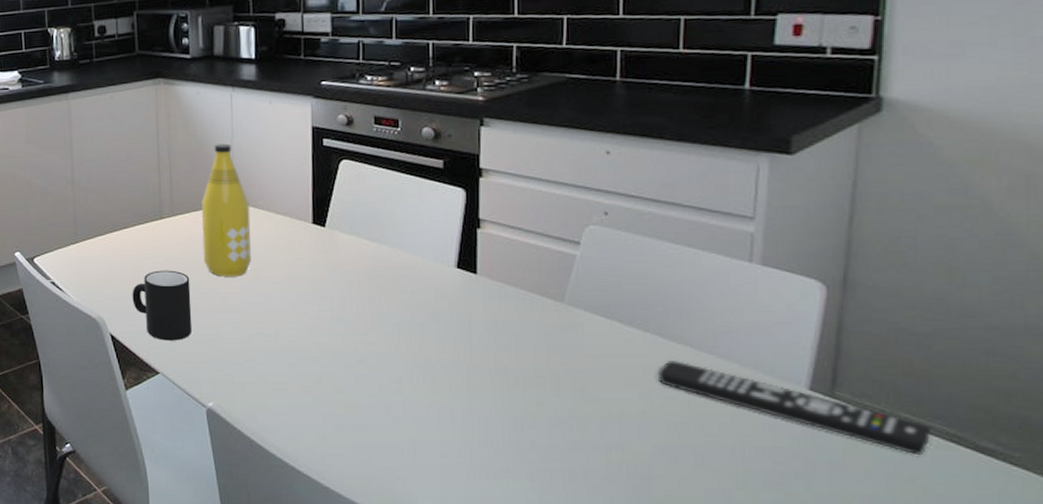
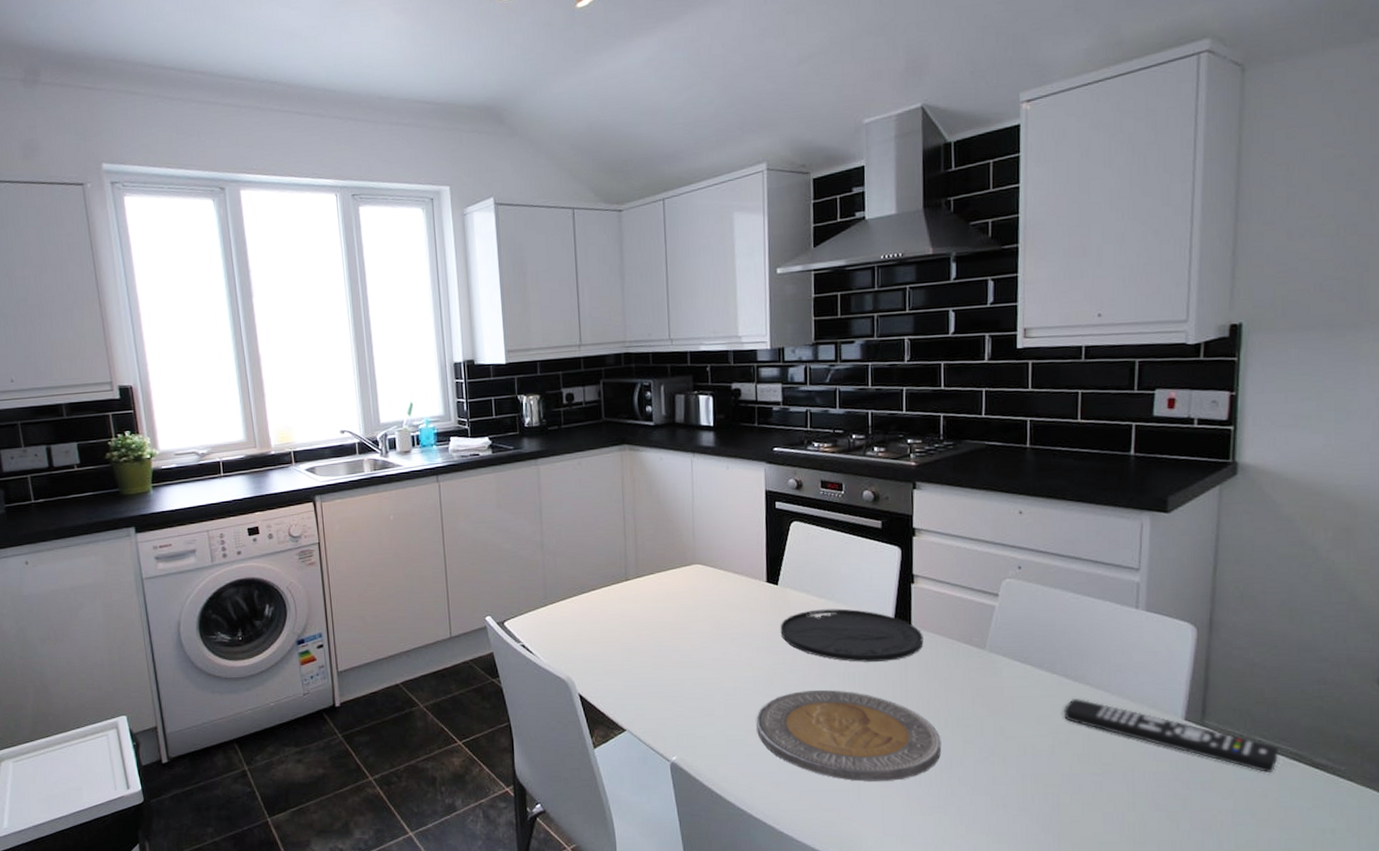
mug: present [132,270,193,341] -> none [599,630,657,699]
bottle: present [202,143,252,277] -> none [665,507,711,635]
plate: none [300,340,511,440] -> present [756,690,942,782]
plate: none [327,253,491,311] -> present [780,608,923,662]

